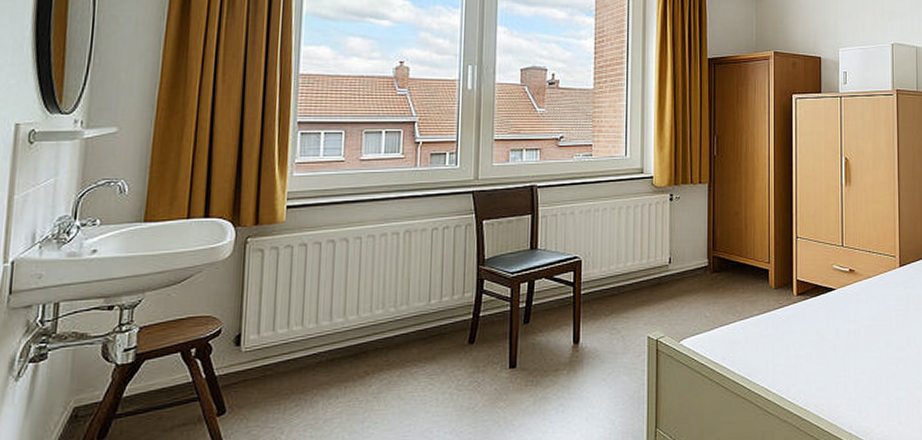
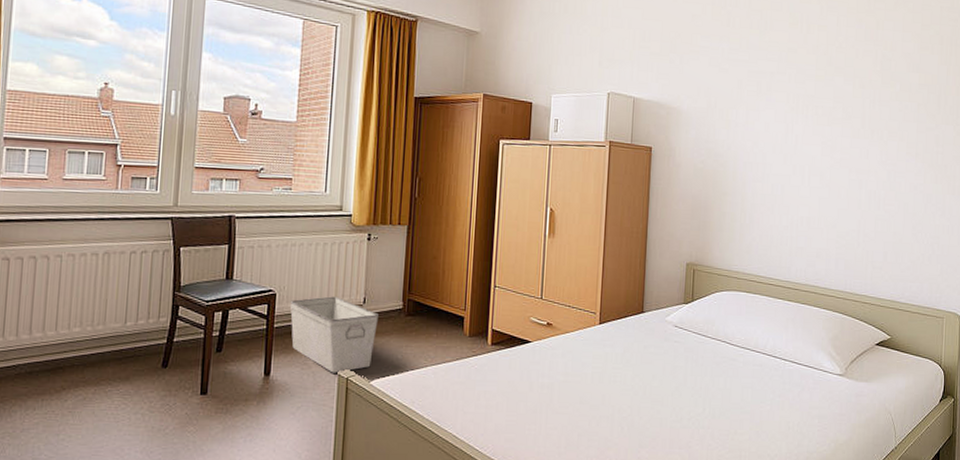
storage bin: none [596,259,684,336] -> present [290,296,378,373]

